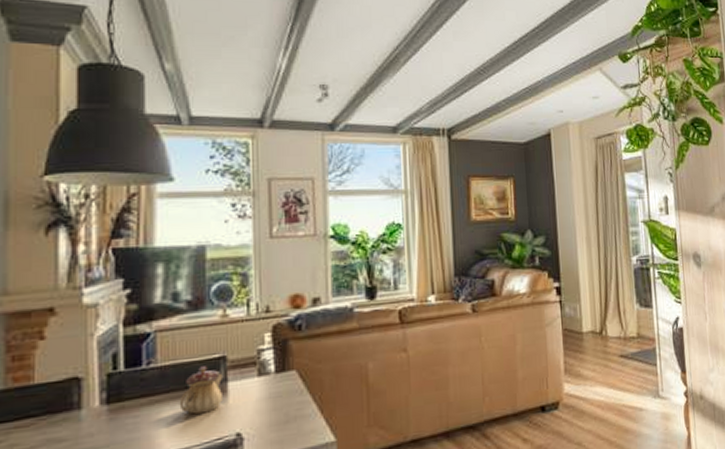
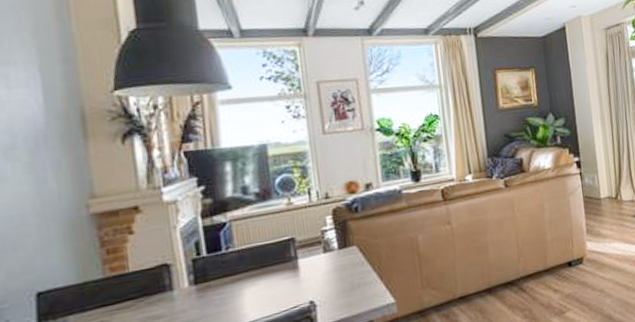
teapot: present [179,366,224,415] -> none [257,247,295,289]

